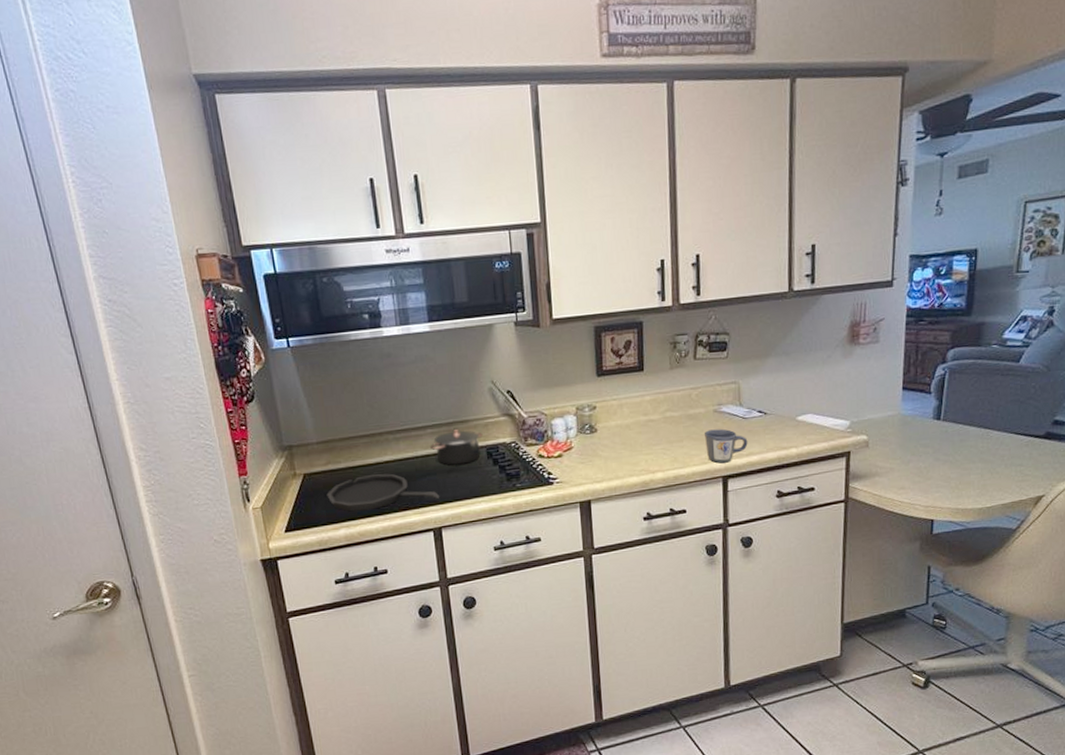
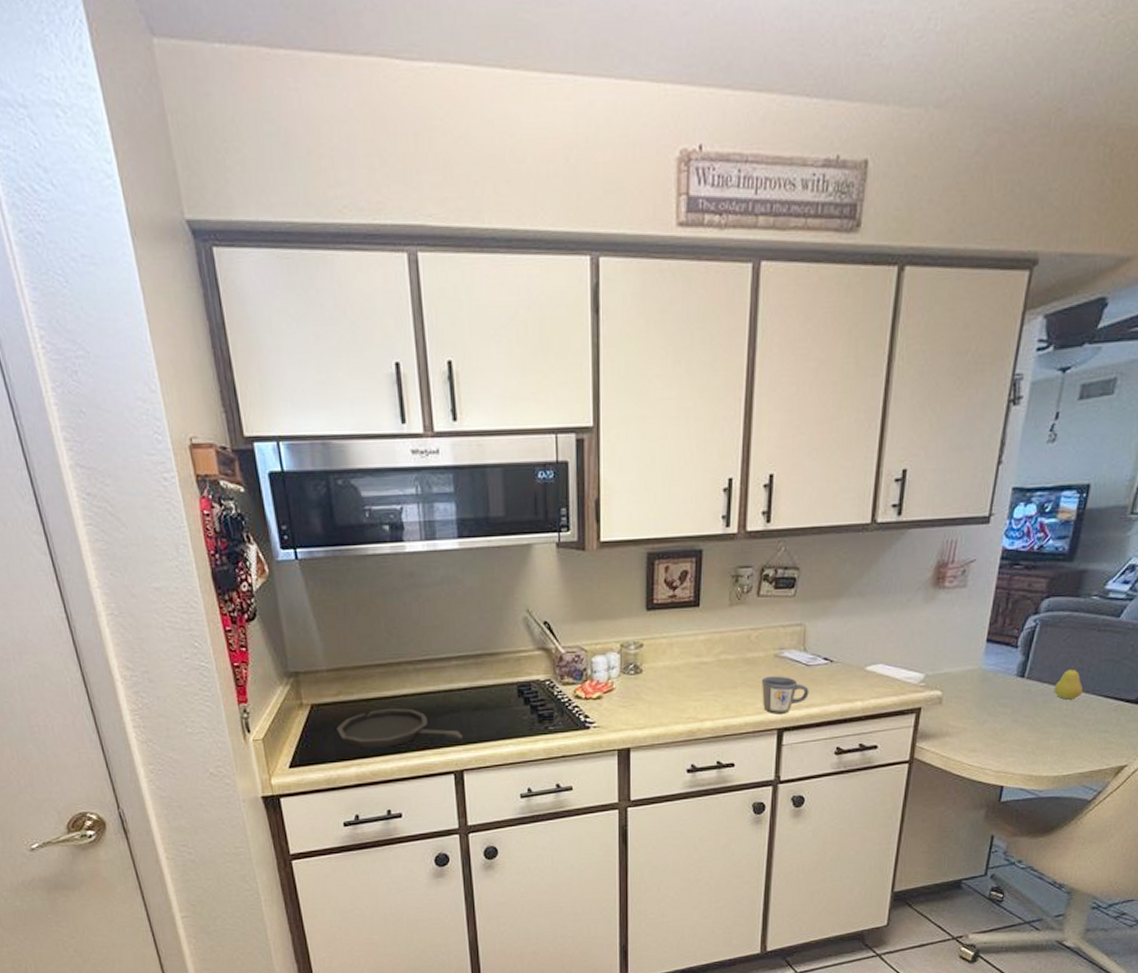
cooking pot: present [430,428,483,466] -> none [454,661,514,703]
fruit: none [968,407,995,438] -> present [1054,666,1084,700]

